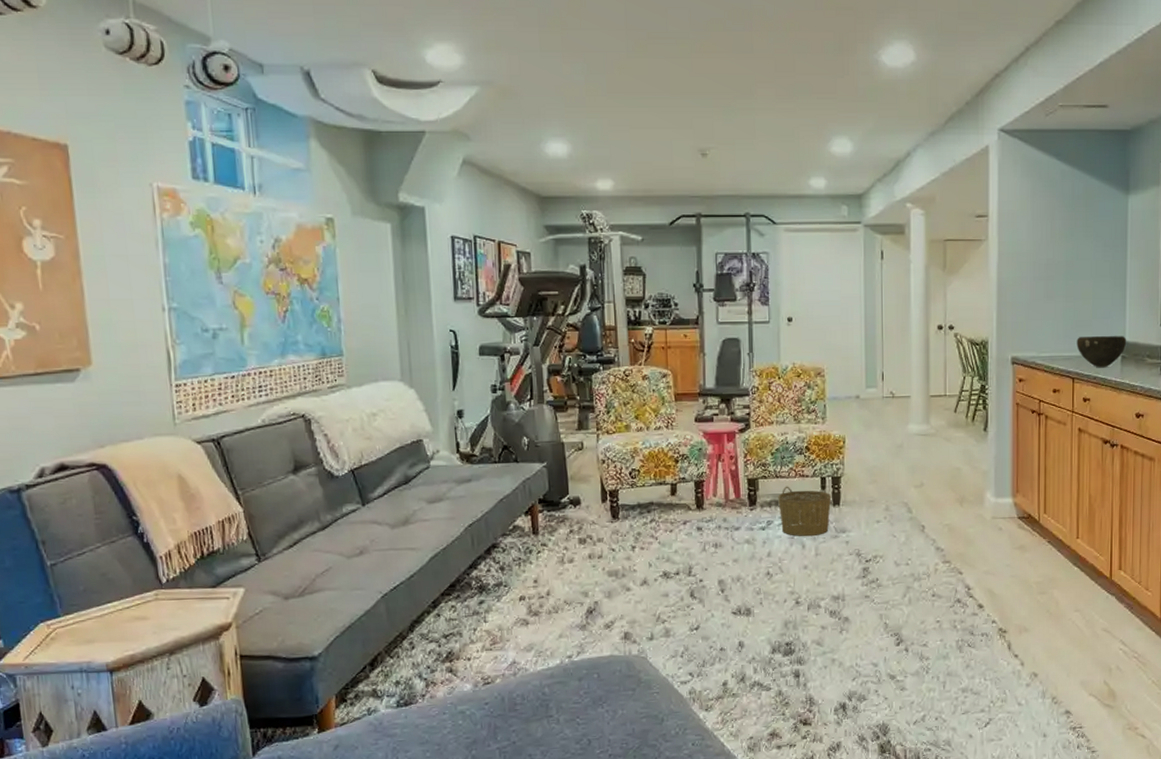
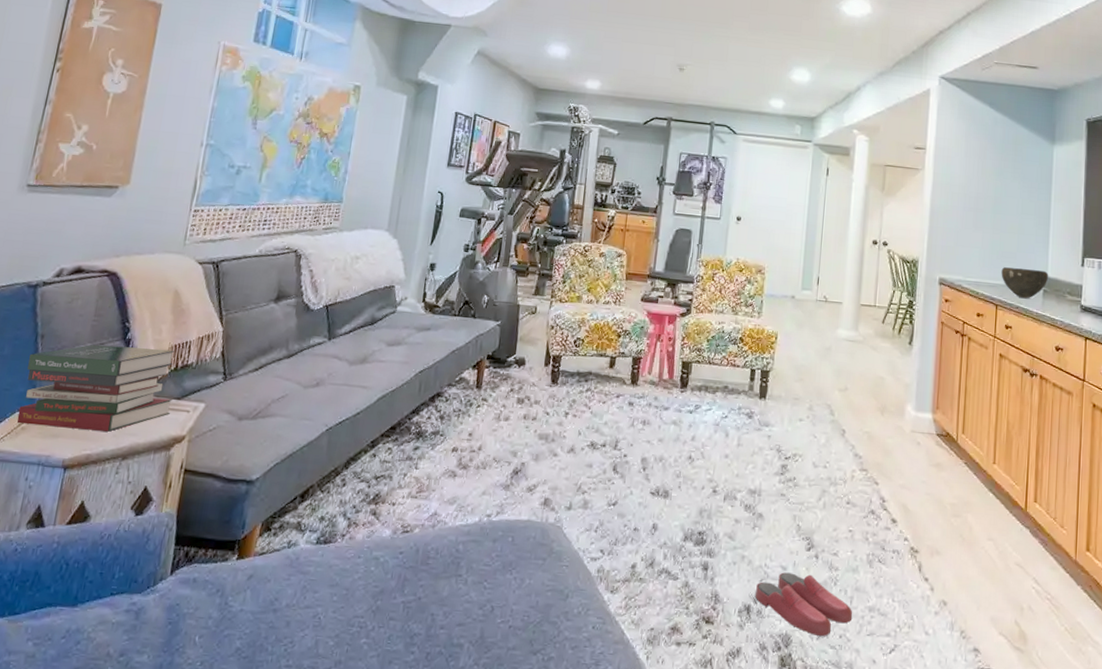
books: none [36,538,209,635] -> present [16,344,174,432]
basket: present [778,486,832,536] -> none [708,373,759,426]
slippers: none [850,667,947,721] -> present [755,572,853,636]

